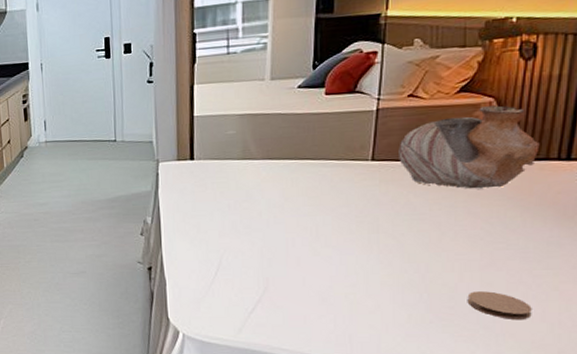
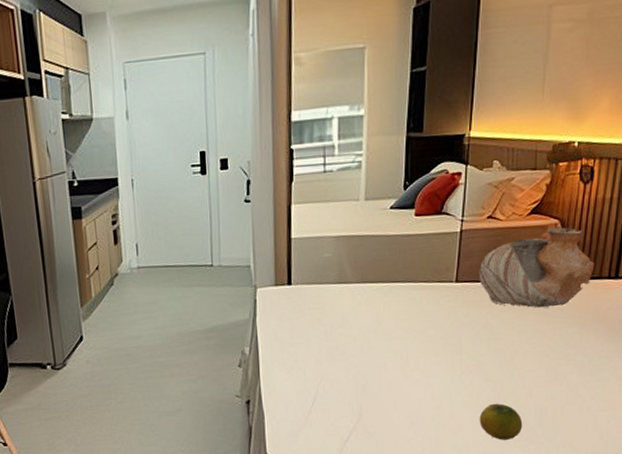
fruit: none [400,285,453,324] -> present [479,403,523,440]
coaster: present [467,291,532,319] -> none [534,405,586,431]

